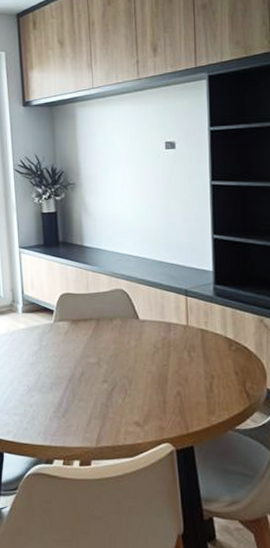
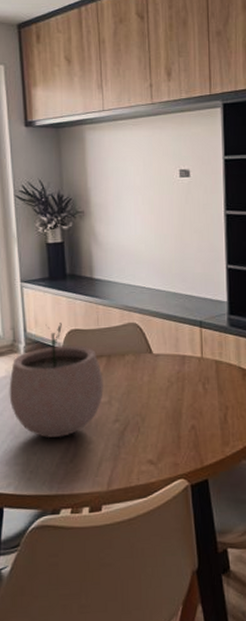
plant pot: none [9,286,94,394] -> present [9,323,105,438]

